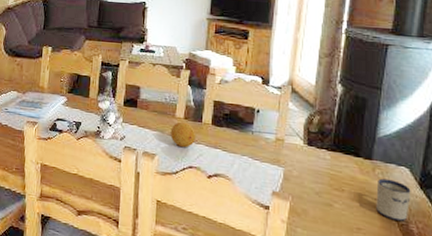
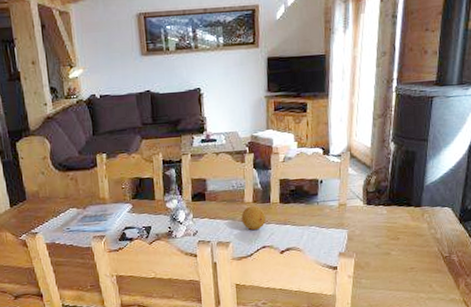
mug: present [376,178,411,222] -> none [425,220,453,255]

